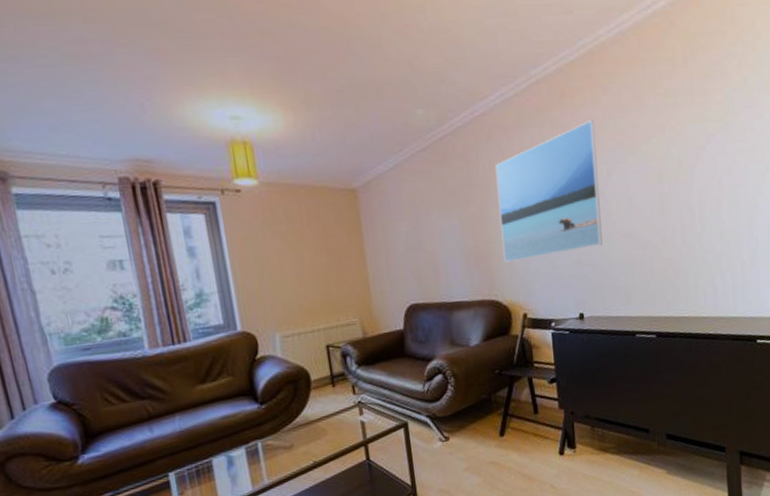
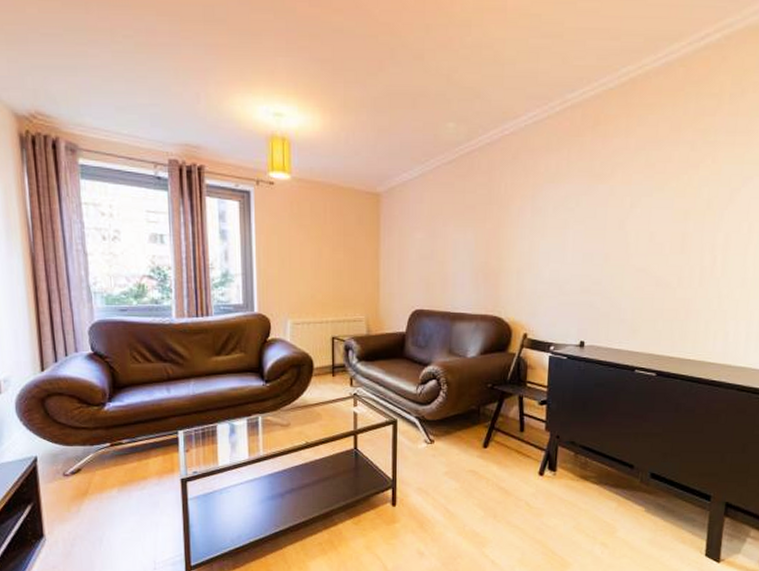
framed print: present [495,120,603,263] -> none [512,150,625,282]

